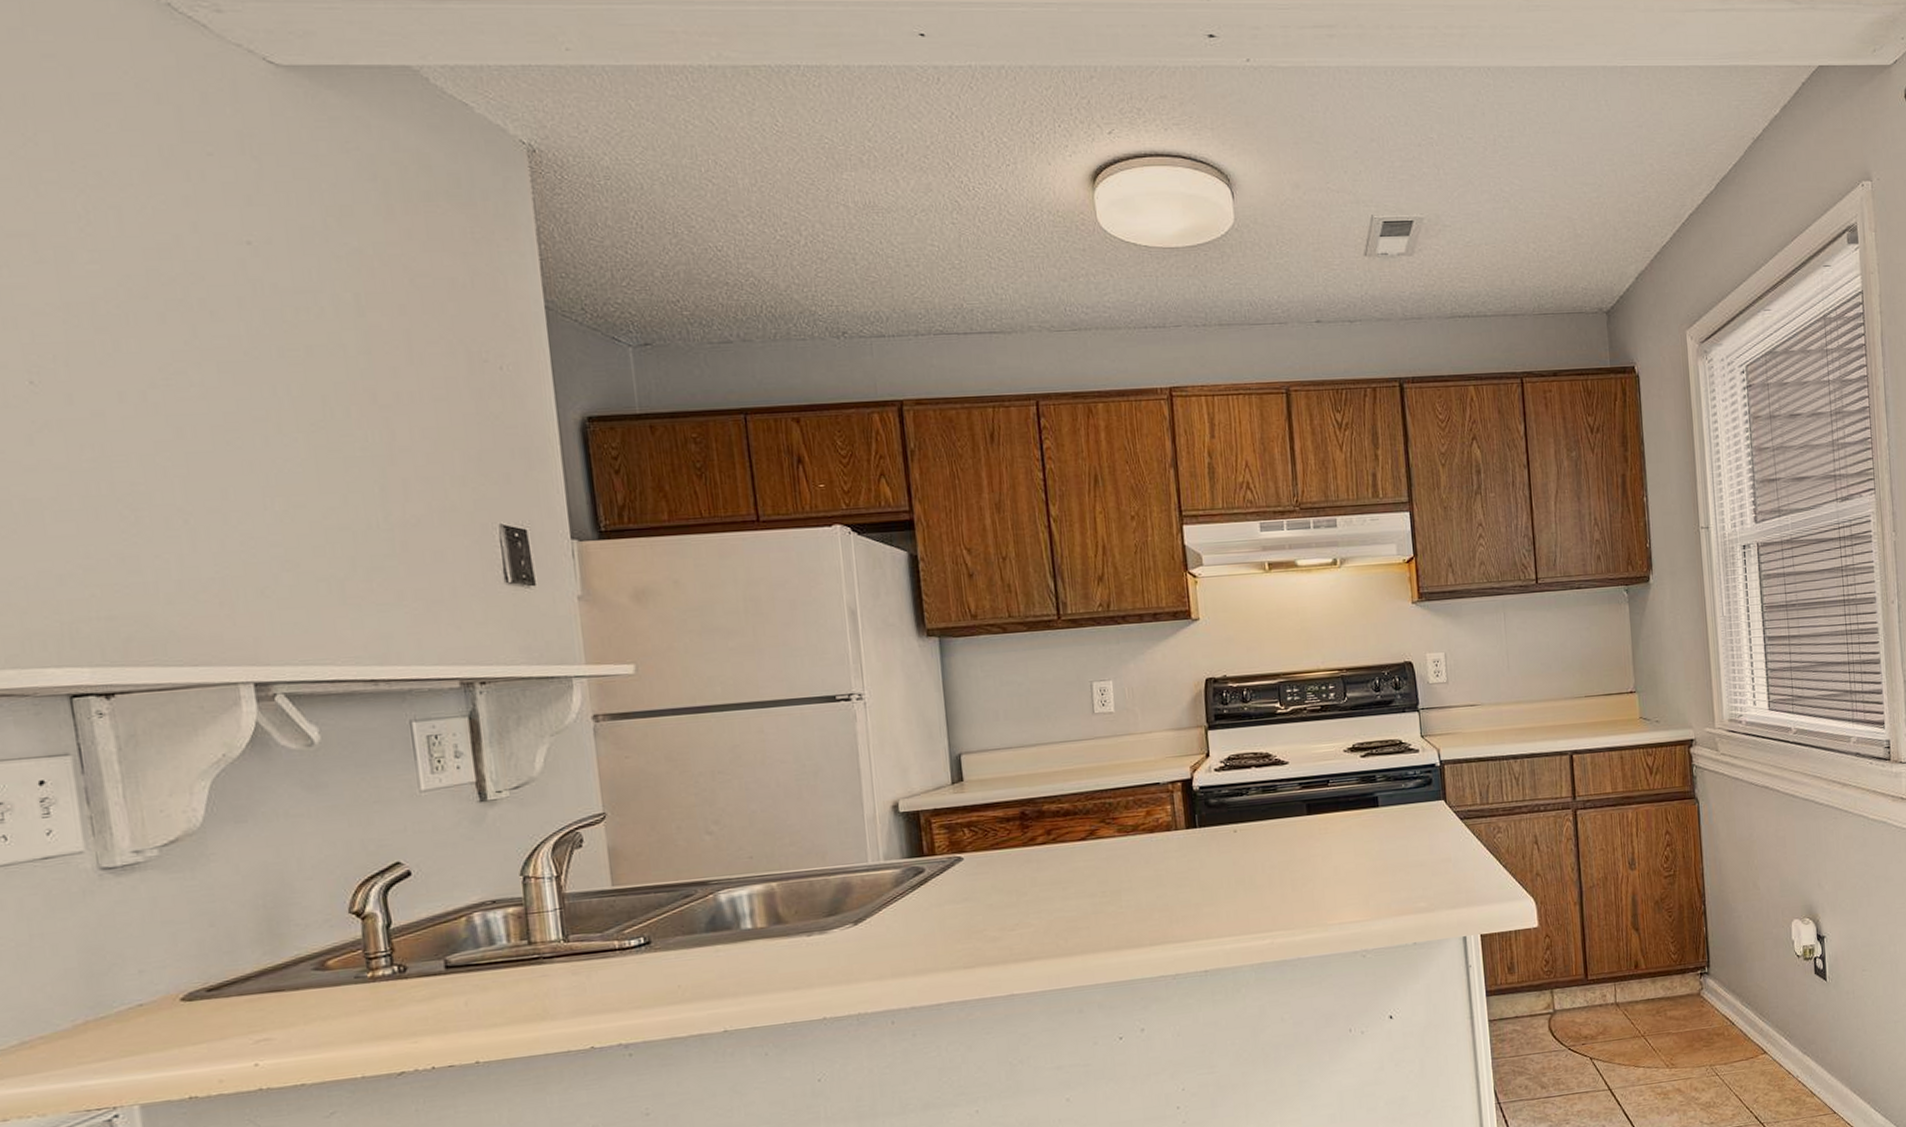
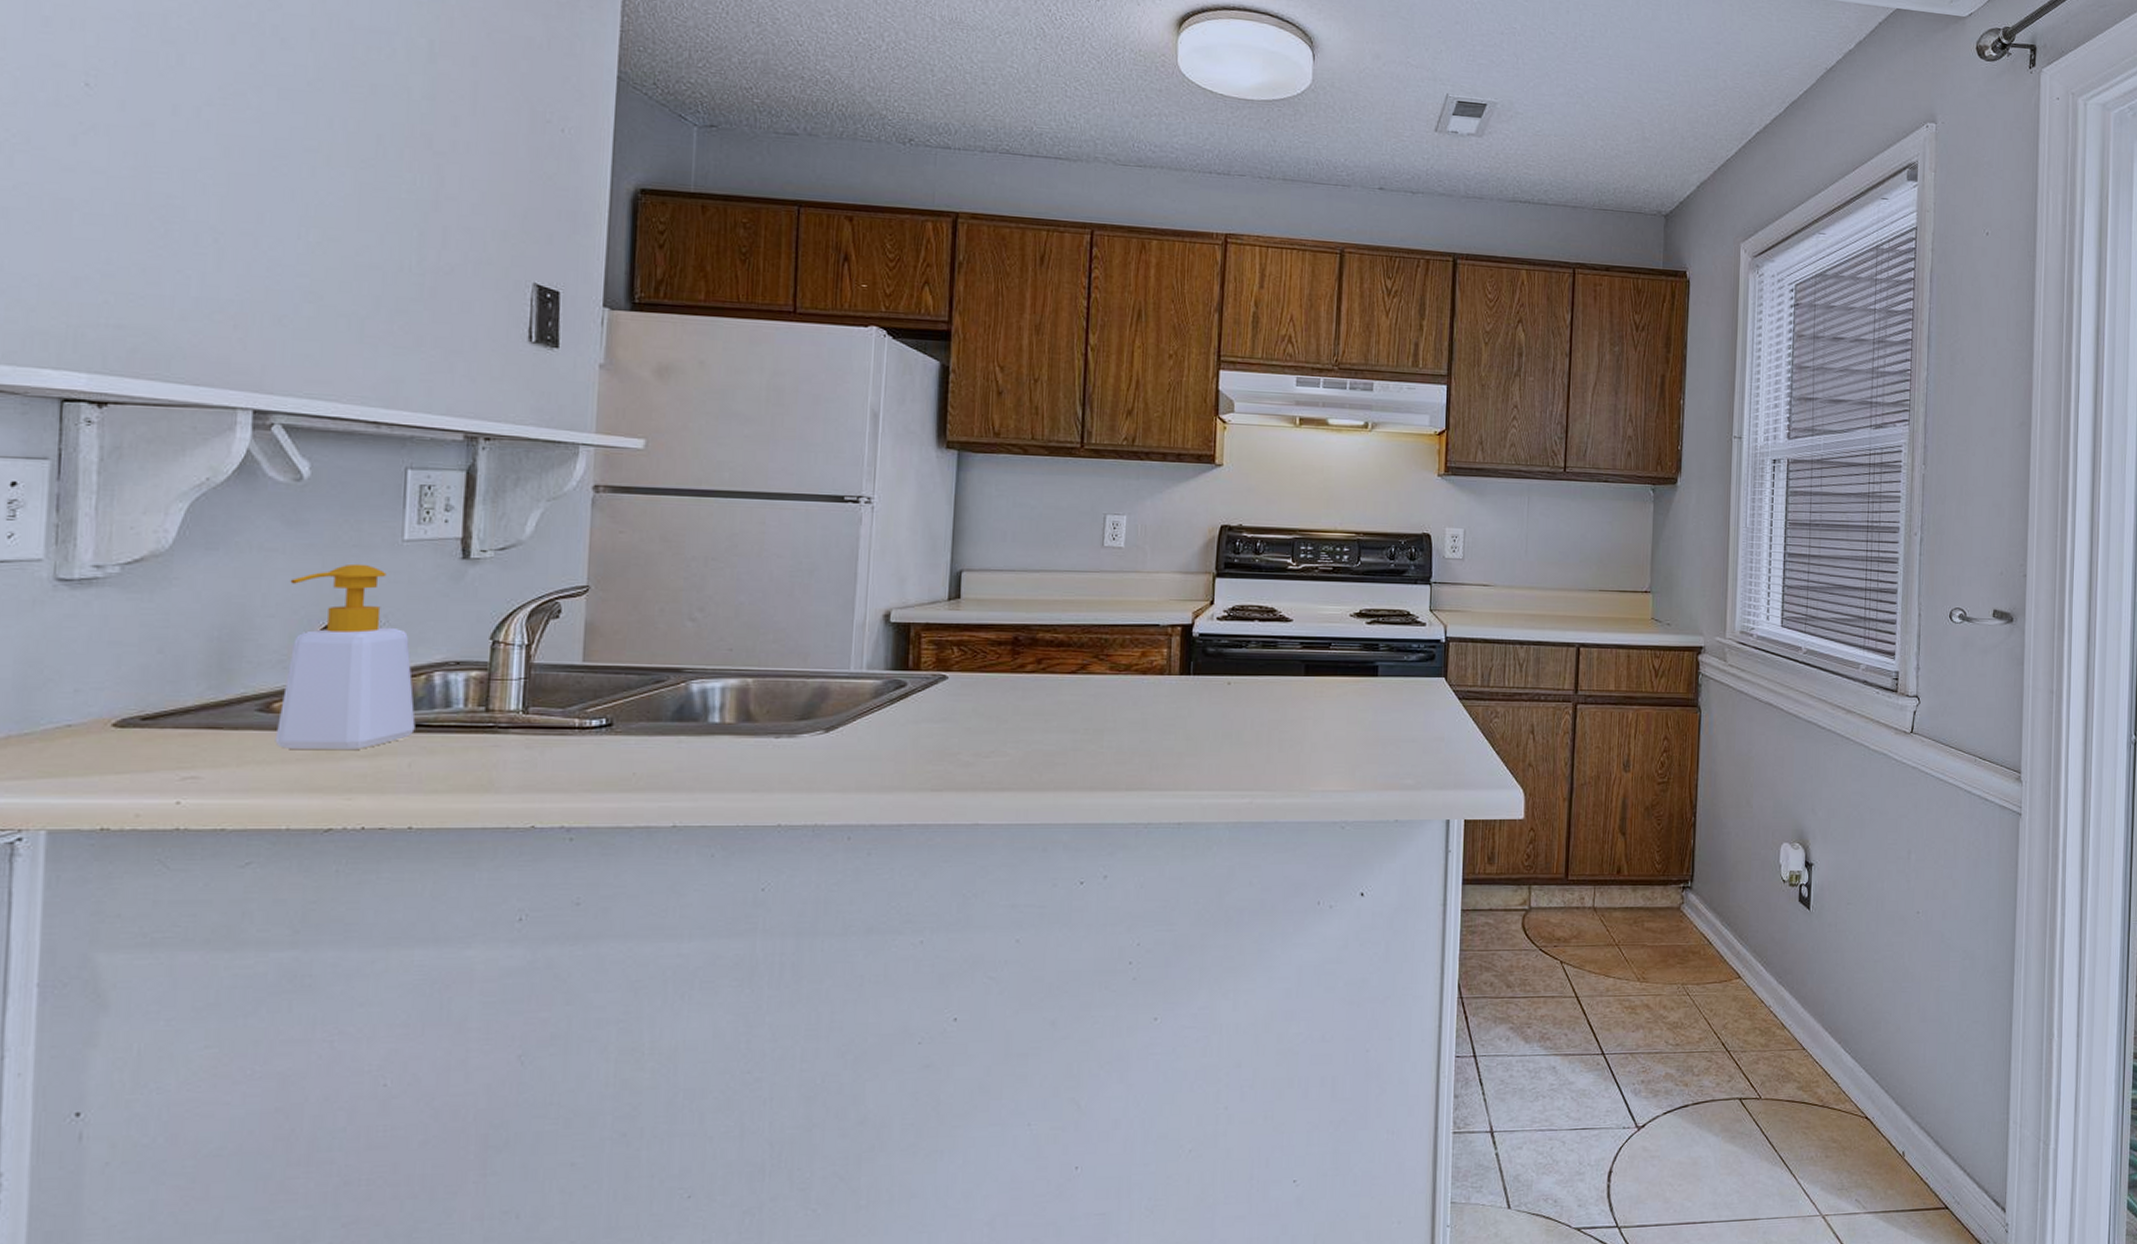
soap bottle: none [320,818,465,1003] -> present [275,563,416,751]

